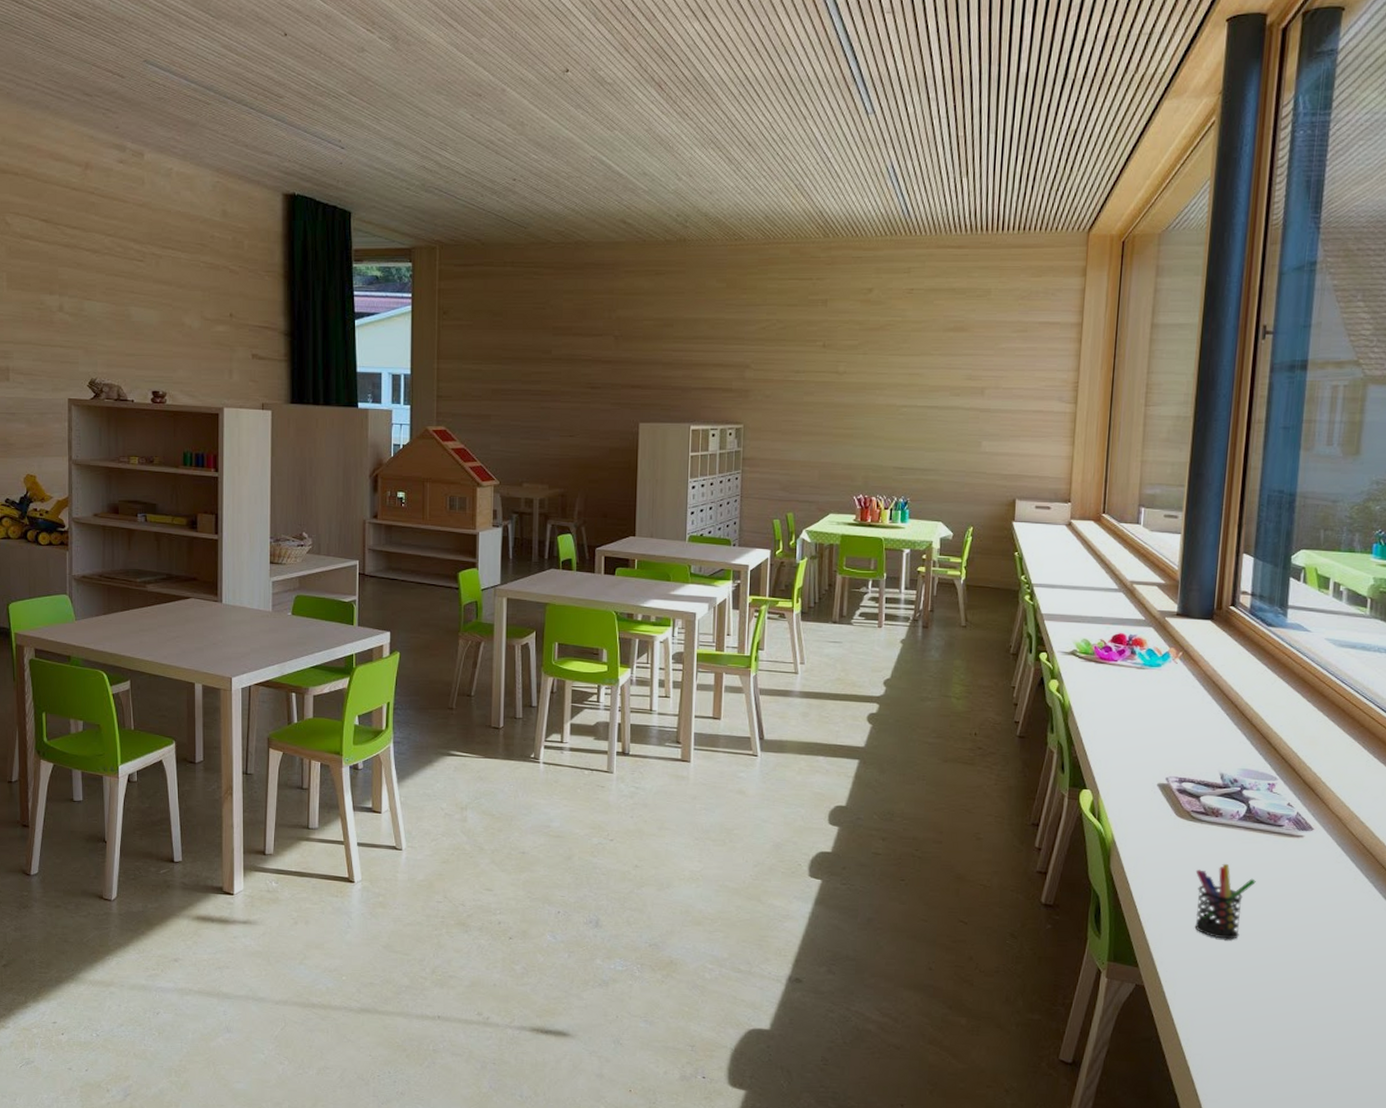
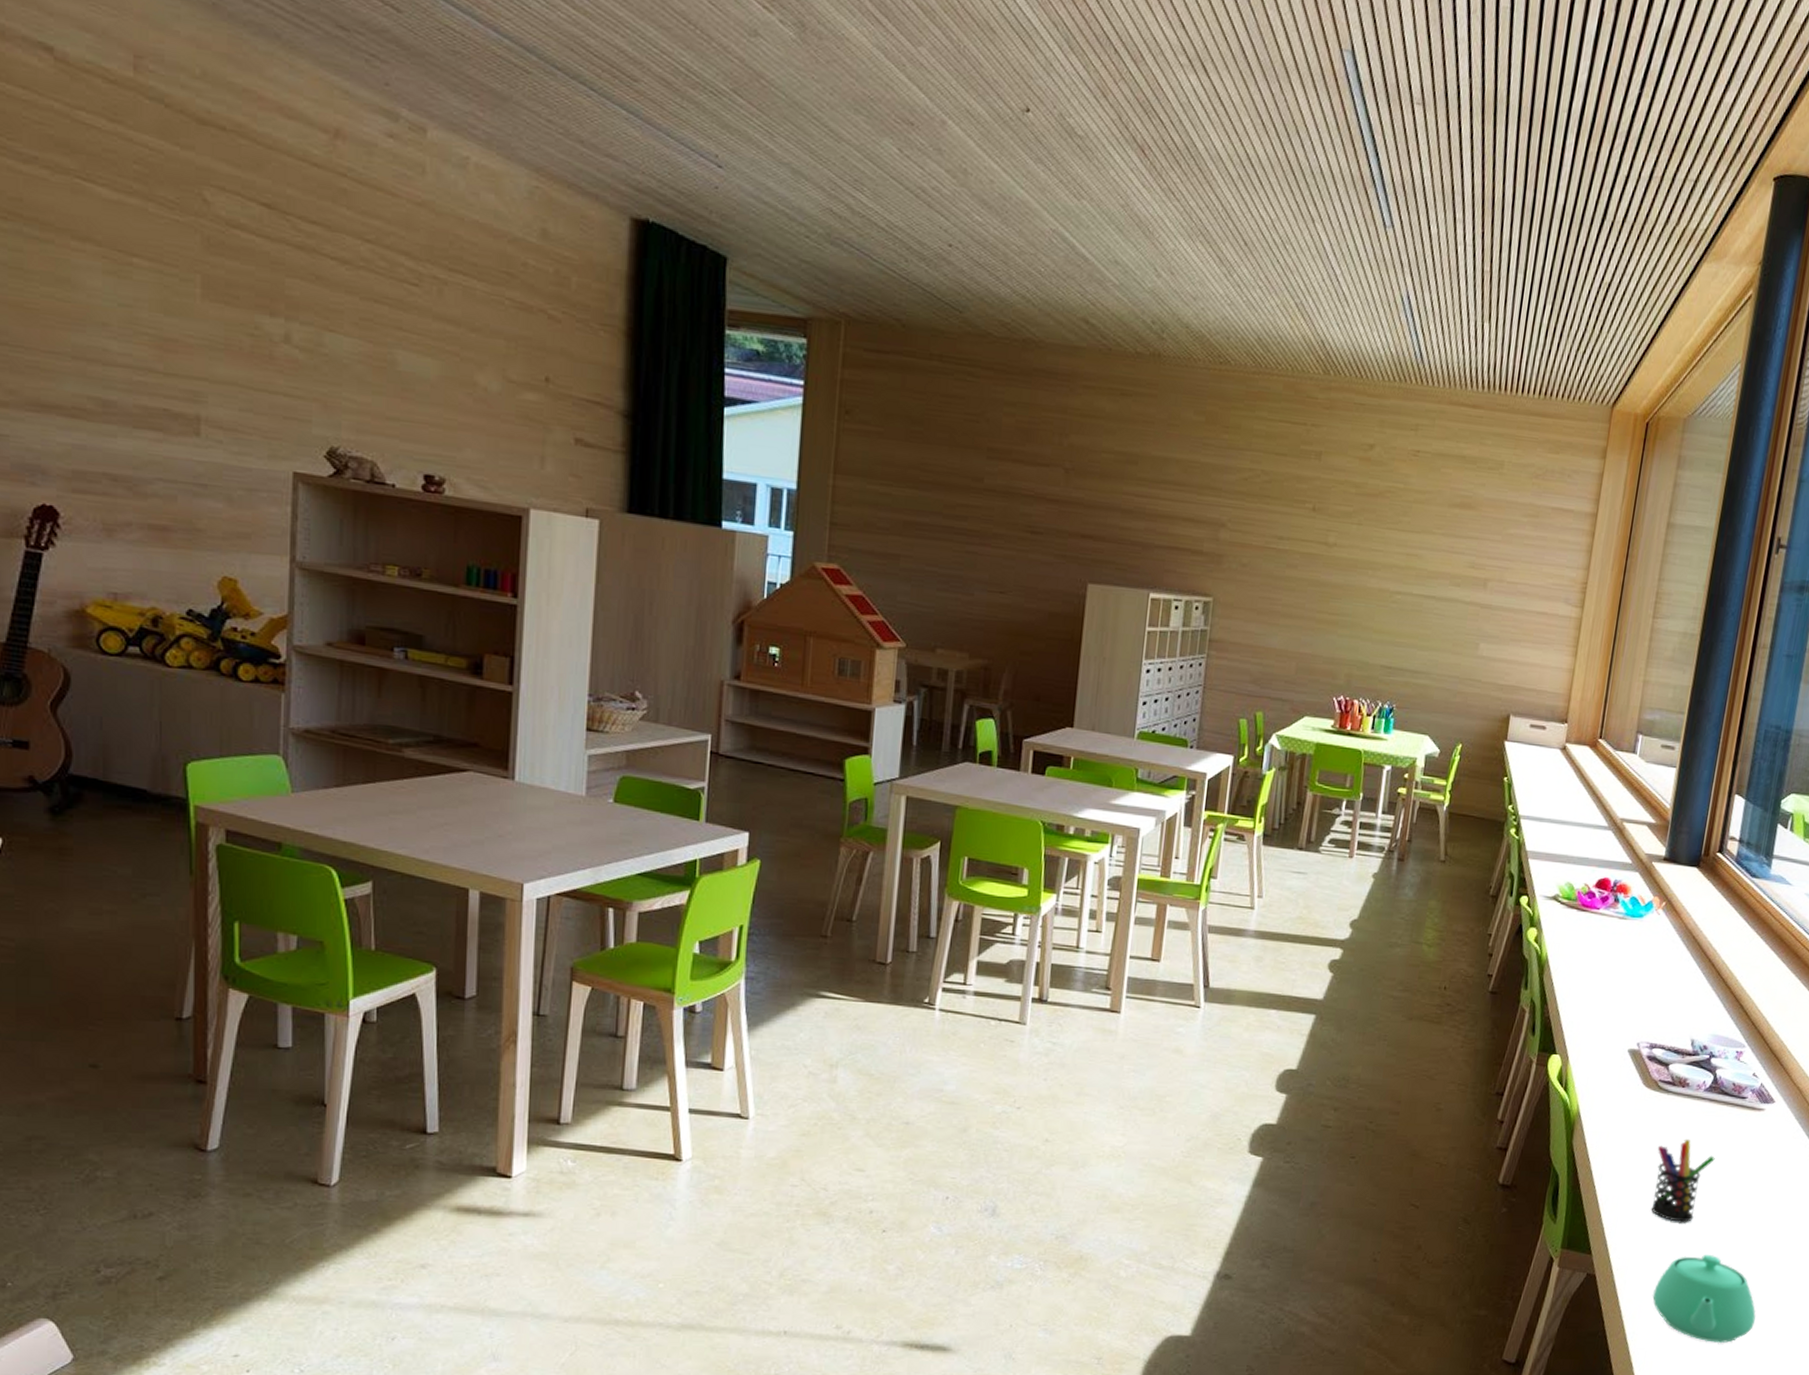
teapot: none [1204,968,1314,1052] -> present [1652,1254,1757,1344]

